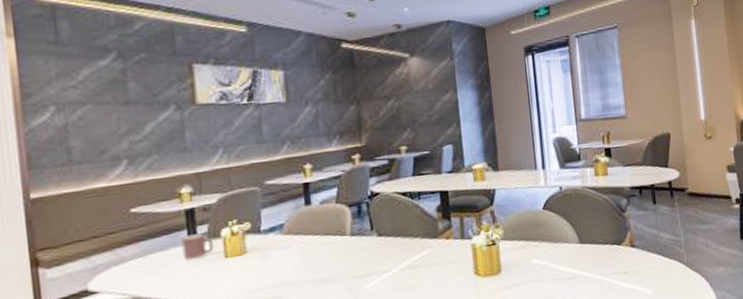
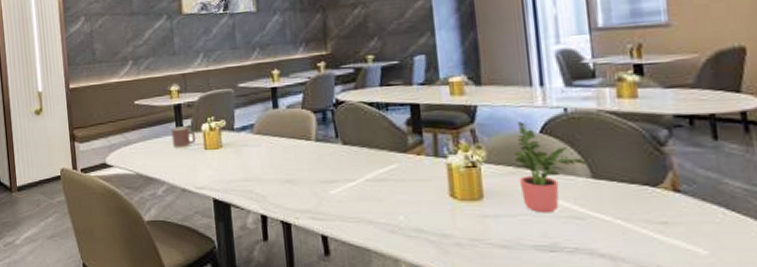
potted plant: none [524,200,575,279] -> present [514,121,586,214]

